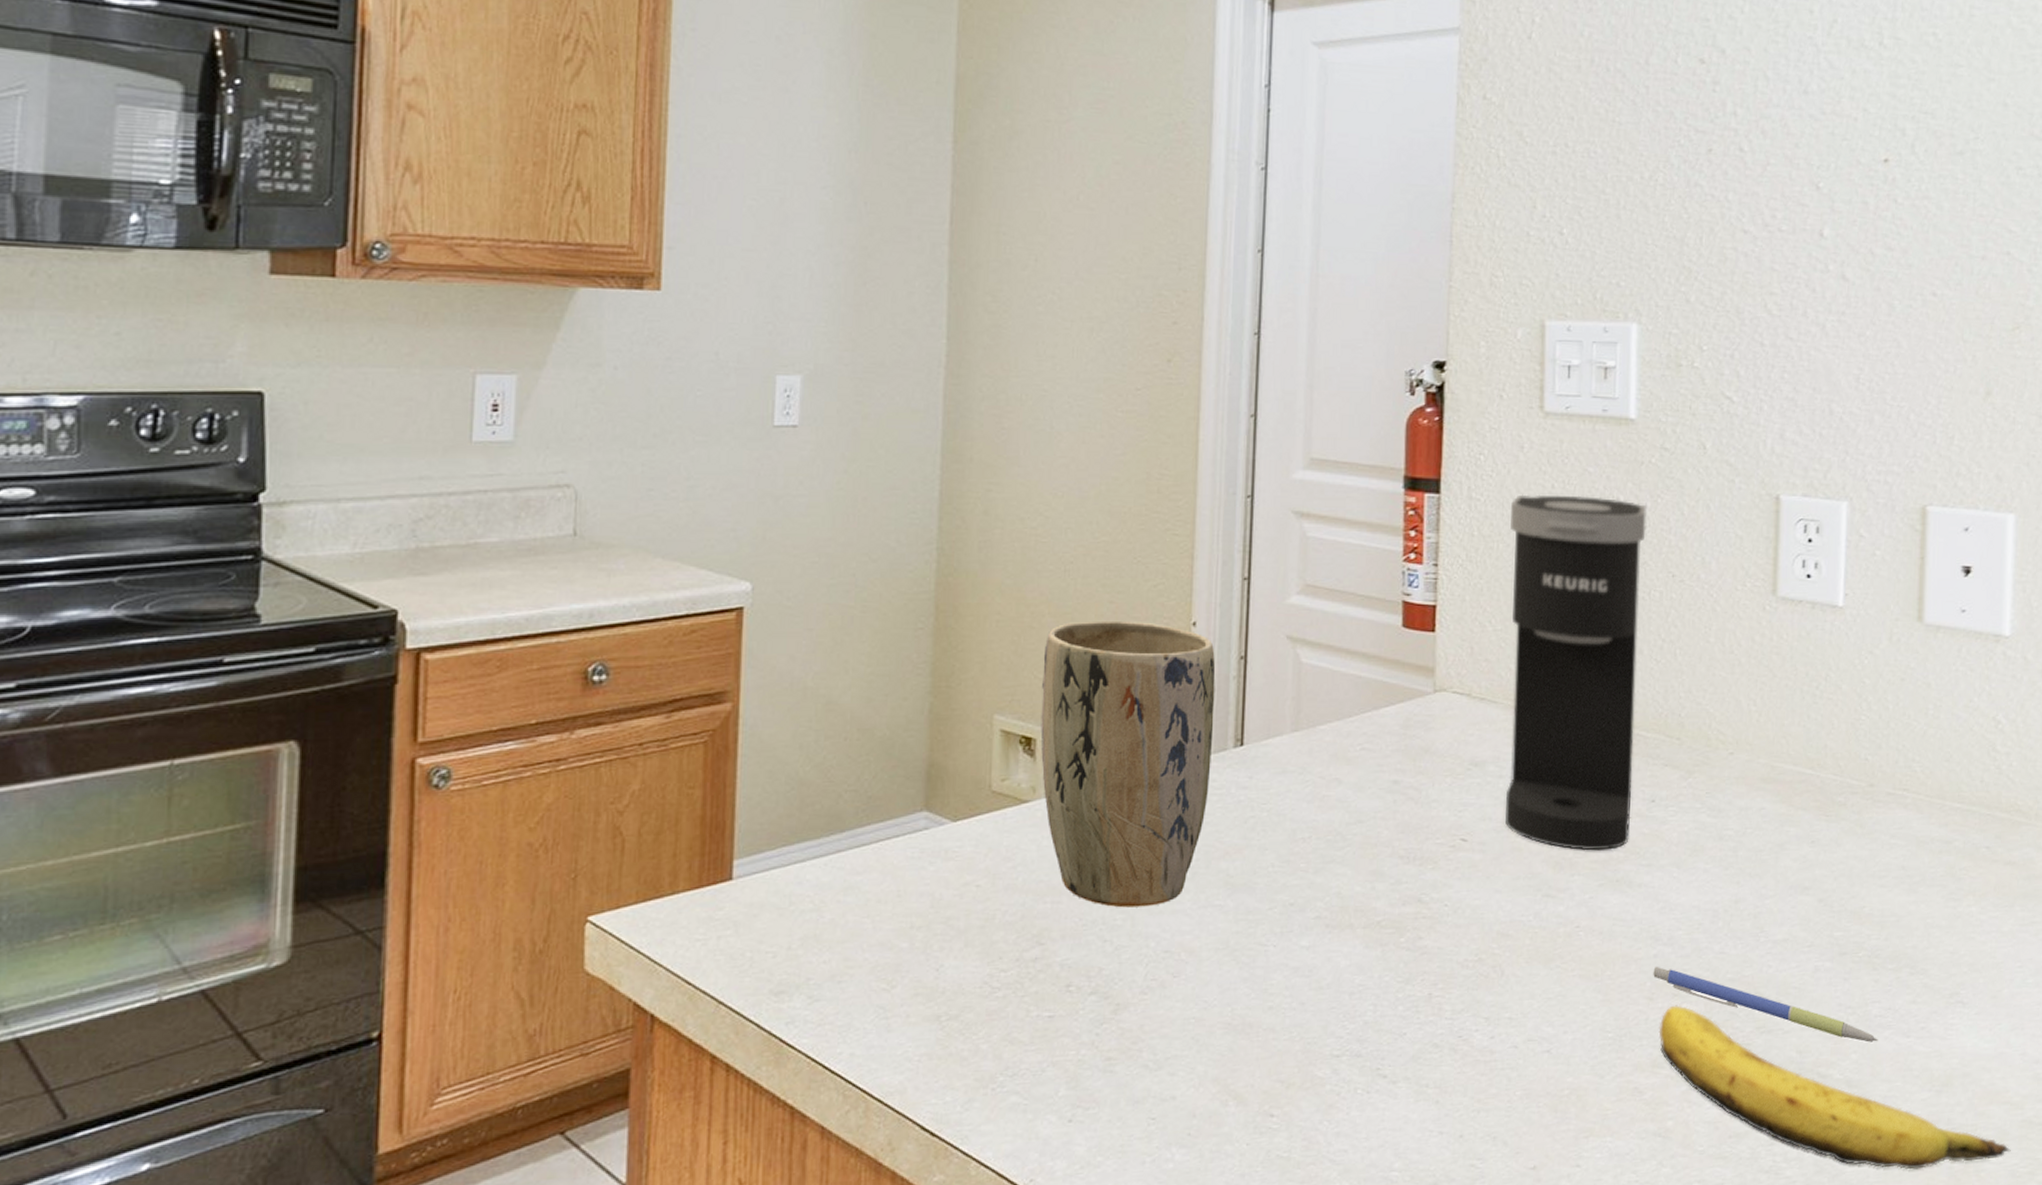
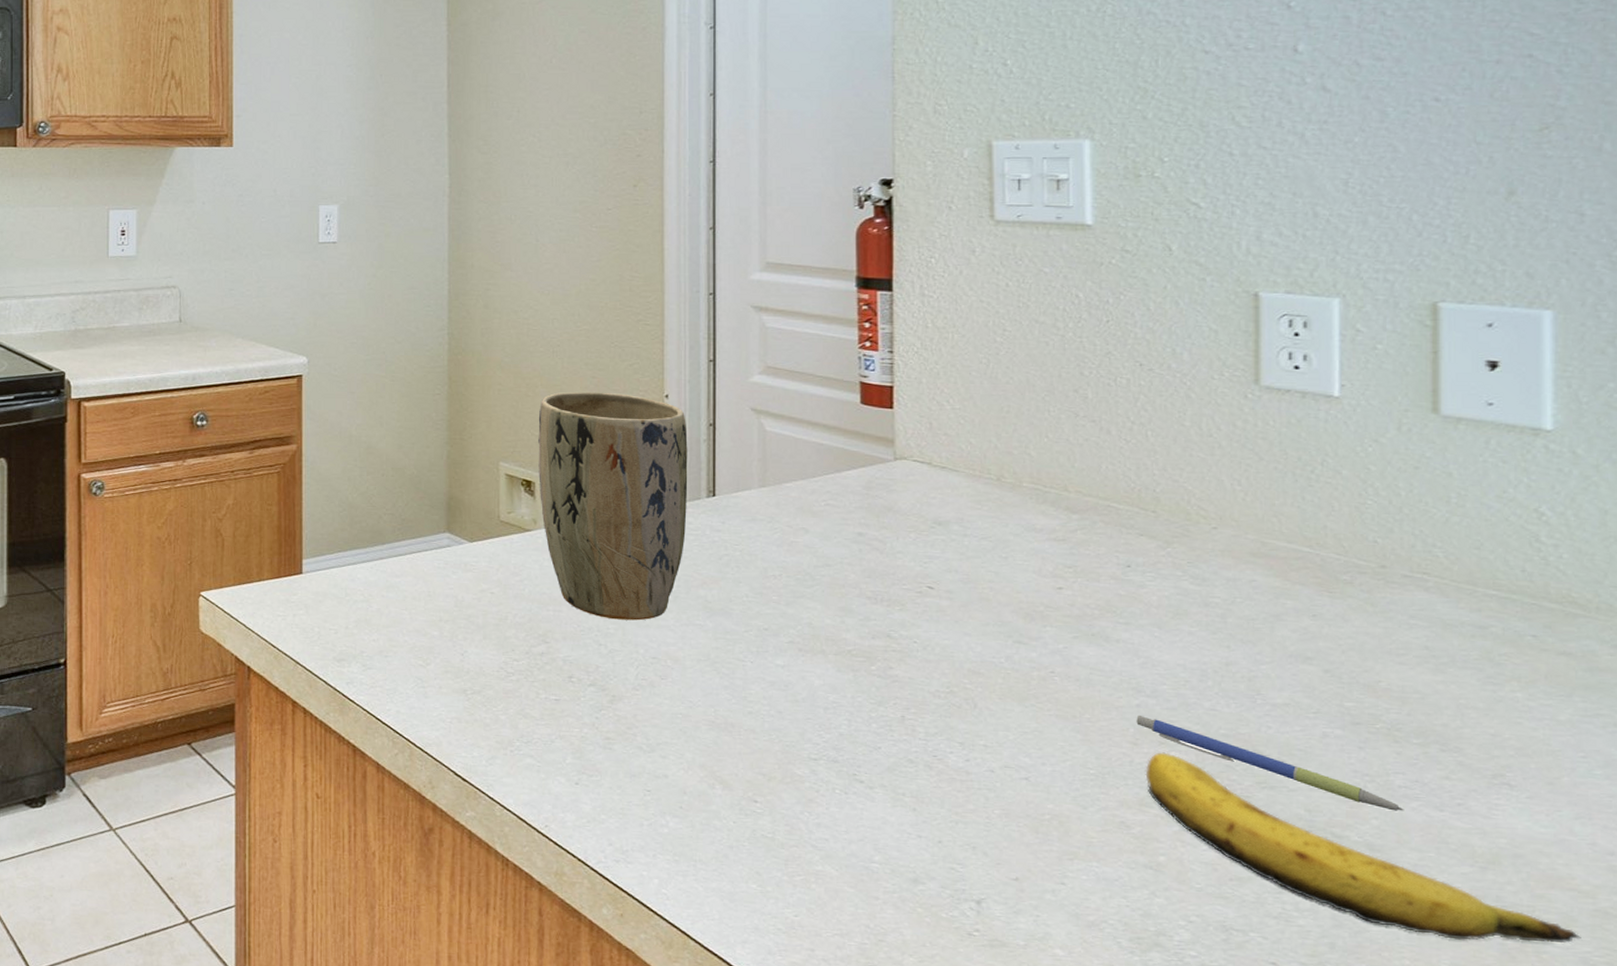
coffee maker: present [1504,494,1647,851] -> none [965,292,1109,607]

